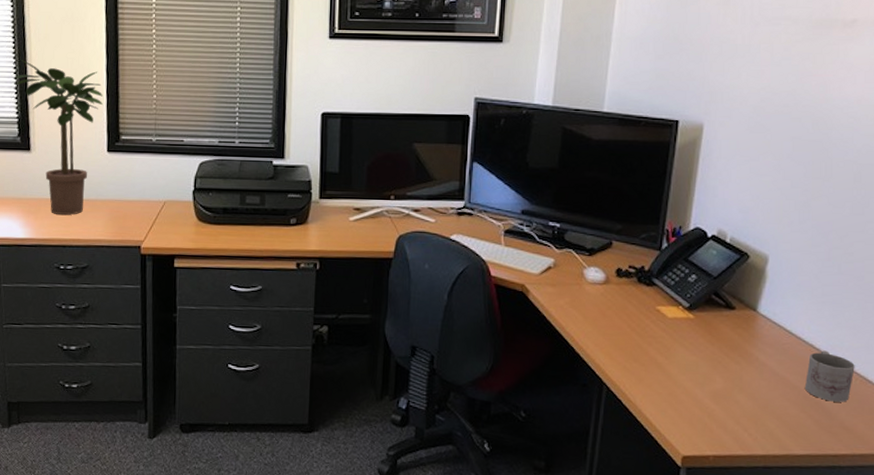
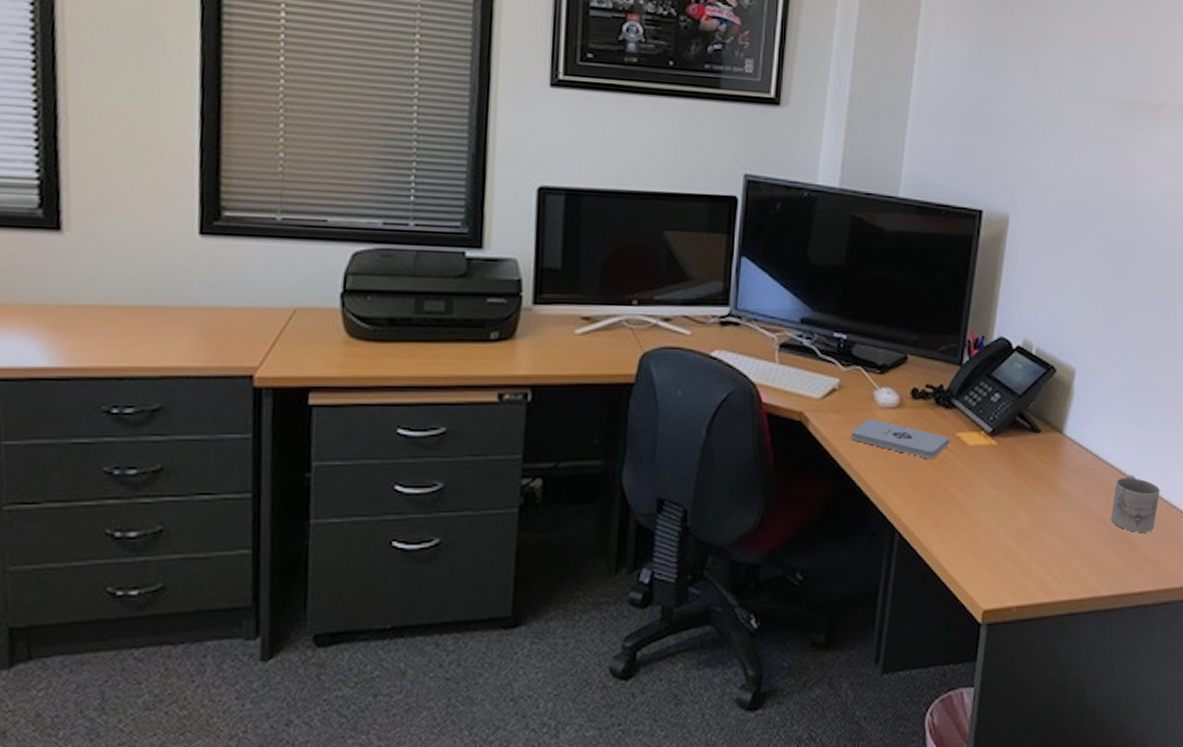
potted plant: present [15,60,103,215] -> none [35,89,194,330]
notepad: none [564,292,651,328] -> present [851,419,950,460]

